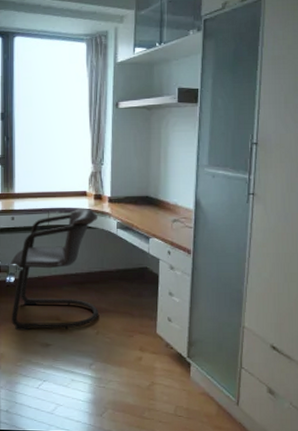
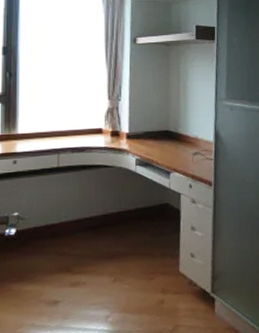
chair: present [10,208,99,331] -> none [10,145,116,291]

